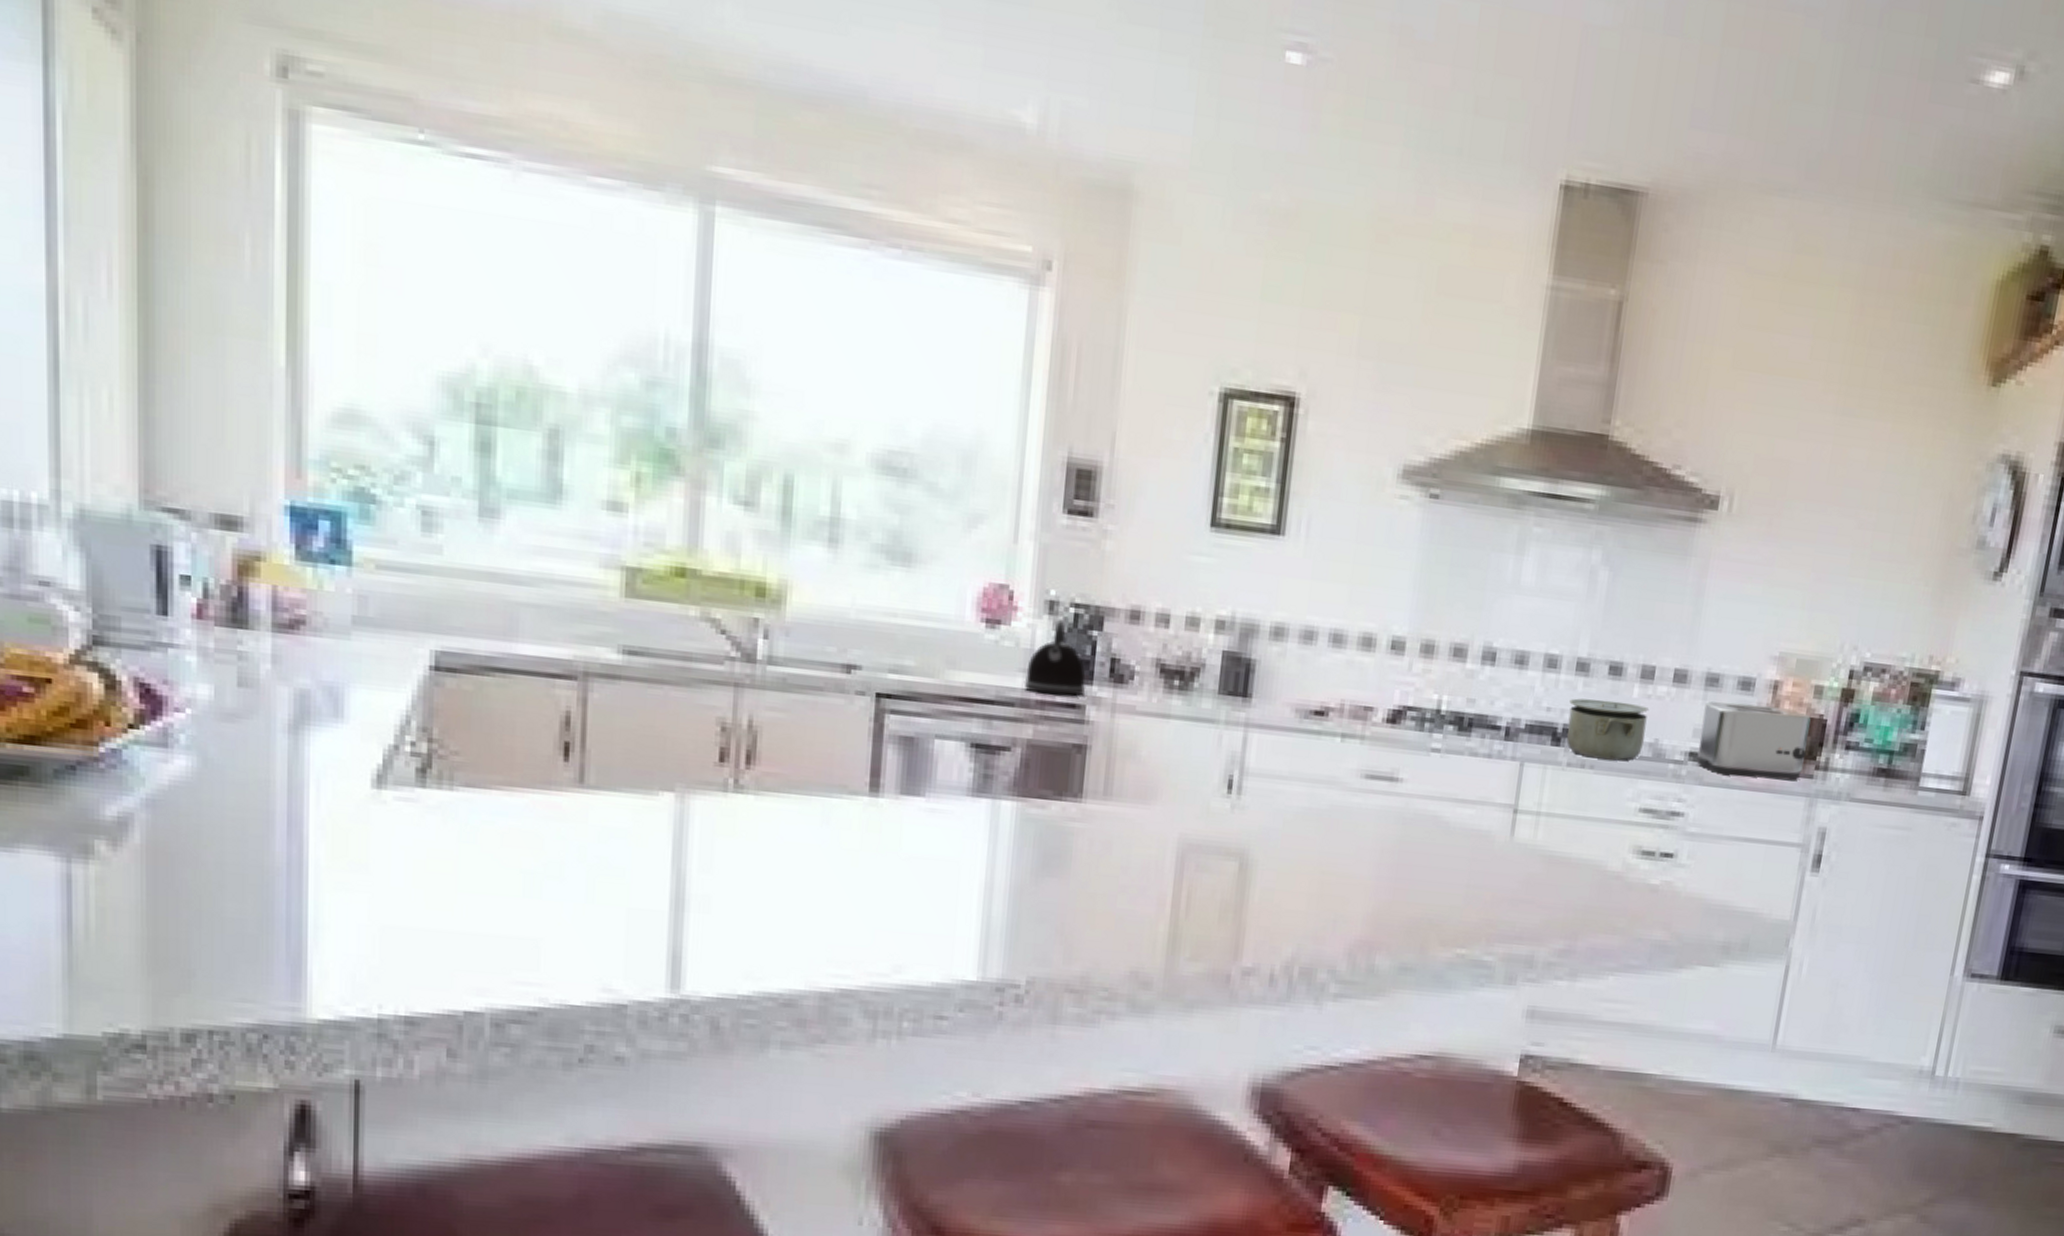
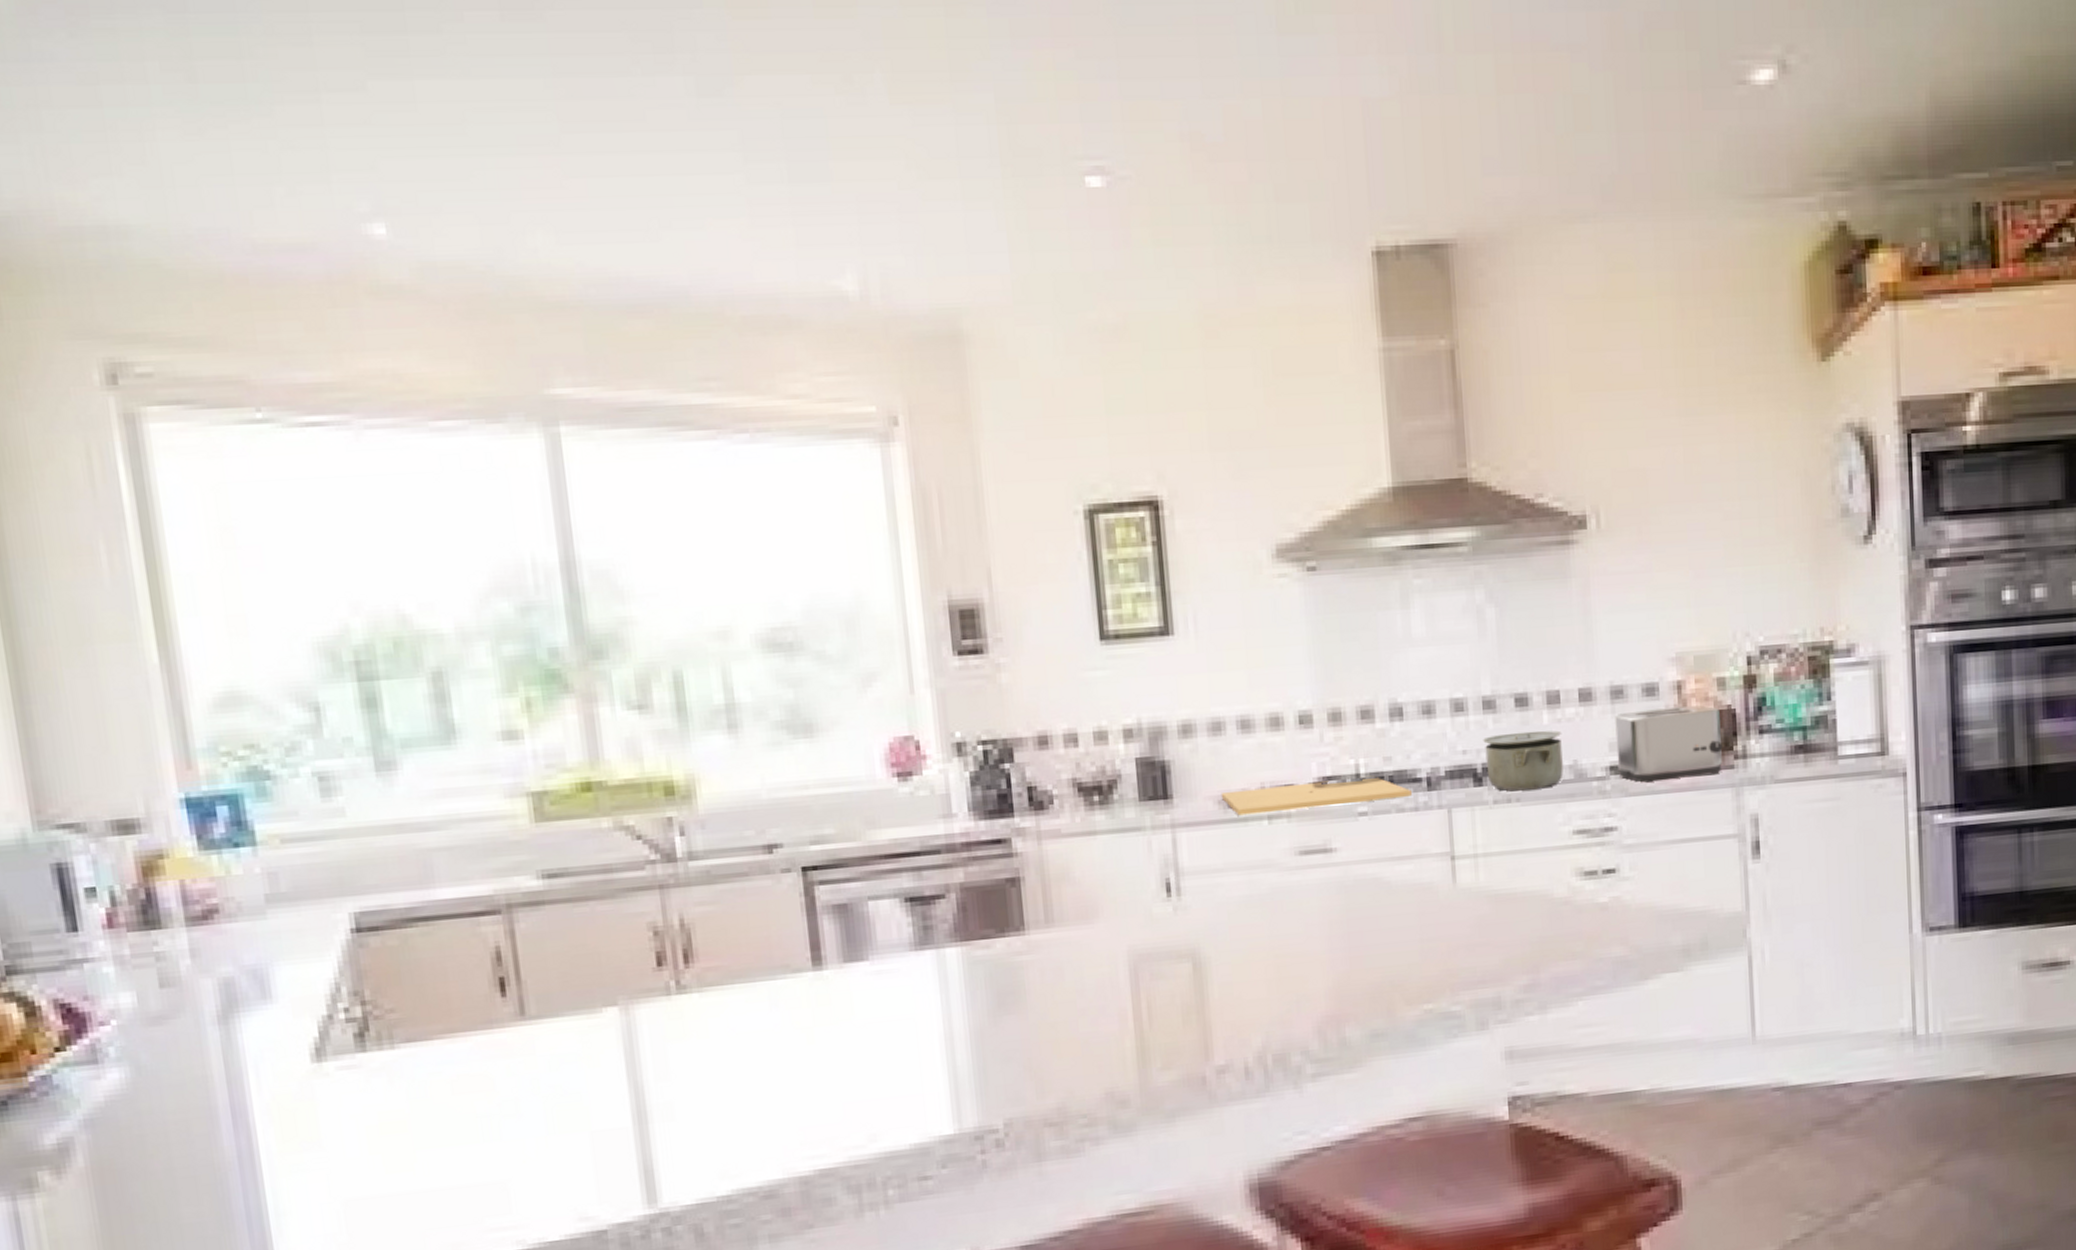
kettle: present [1024,619,1086,697] -> none [945,758,1009,836]
cutting board: none [1299,702,1488,743] -> present [1220,775,1412,816]

